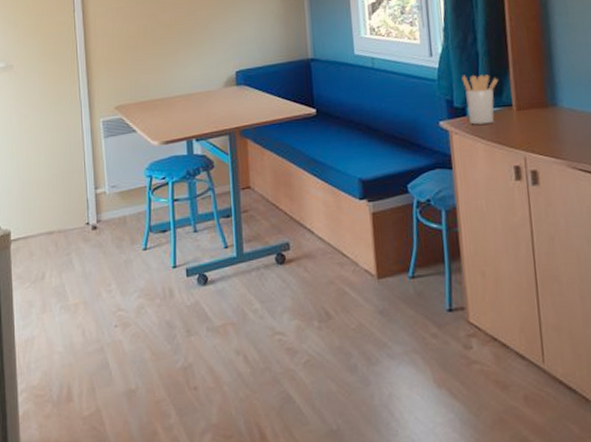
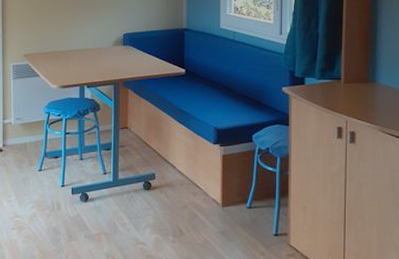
utensil holder: present [461,74,499,125] -> none [303,51,332,92]

